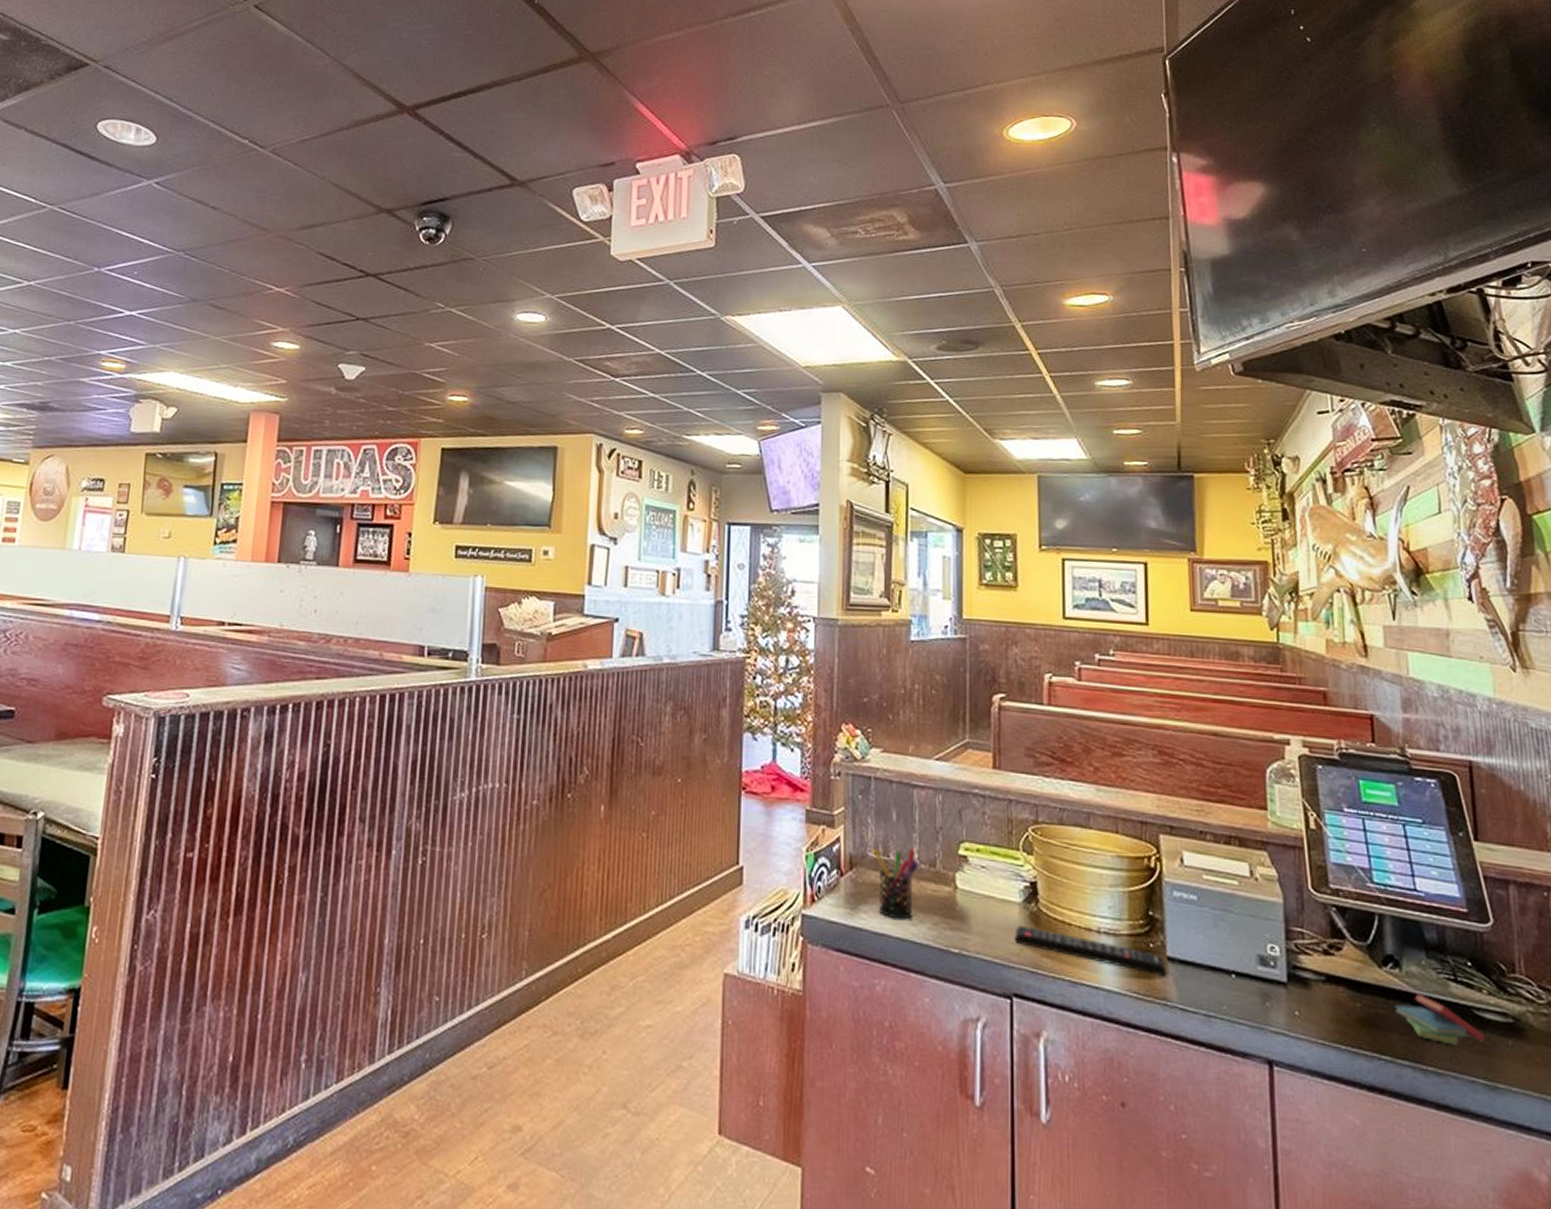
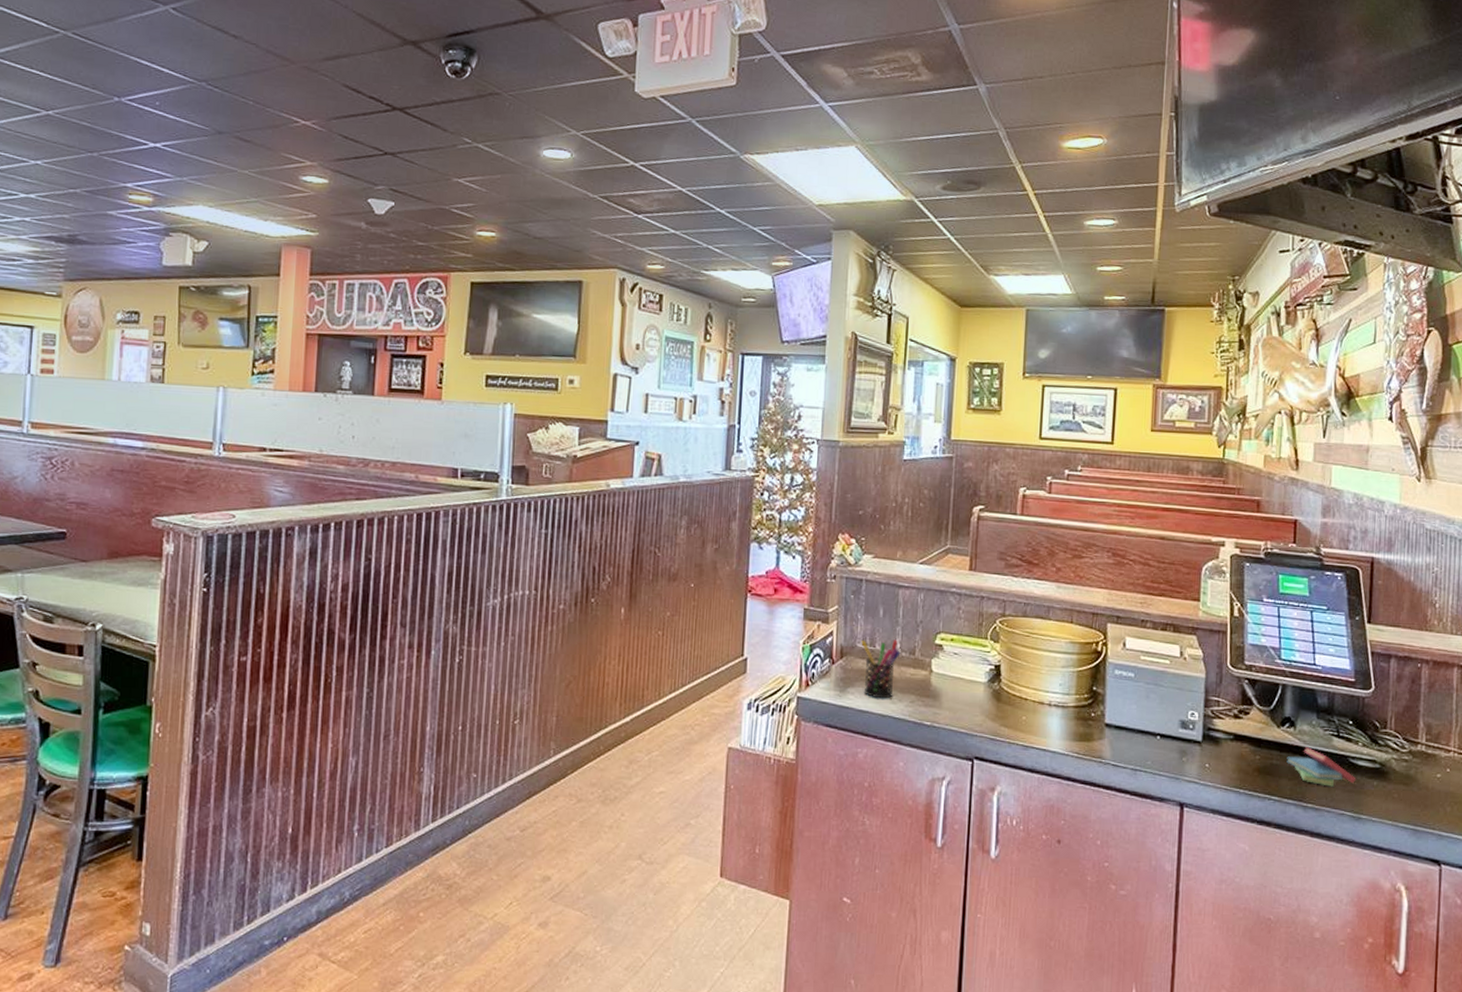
remote control: present [1014,925,1166,976] -> none [978,701,1103,739]

